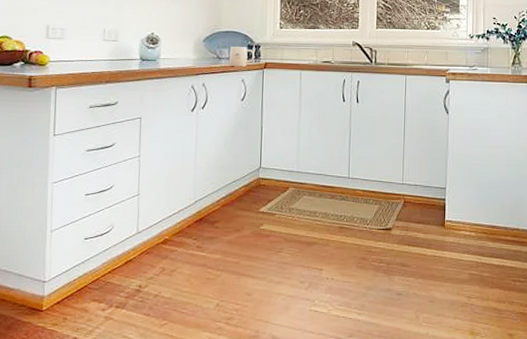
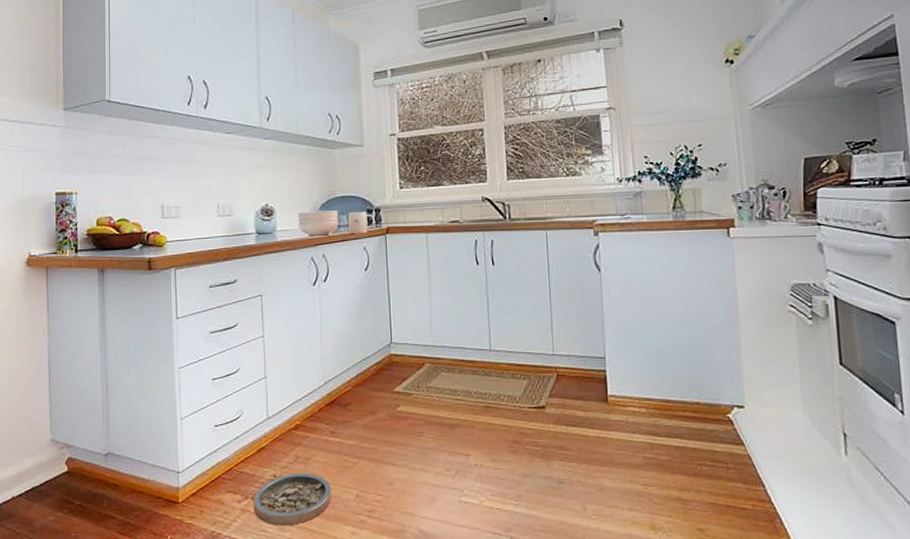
pet bowl: none [116,283,193,332] -> present [253,472,331,526]
bowl: none [181,42,220,66] -> present [298,210,338,236]

